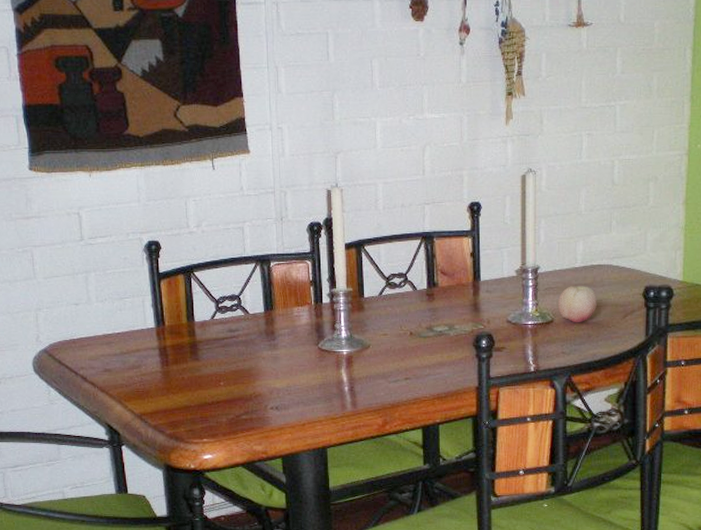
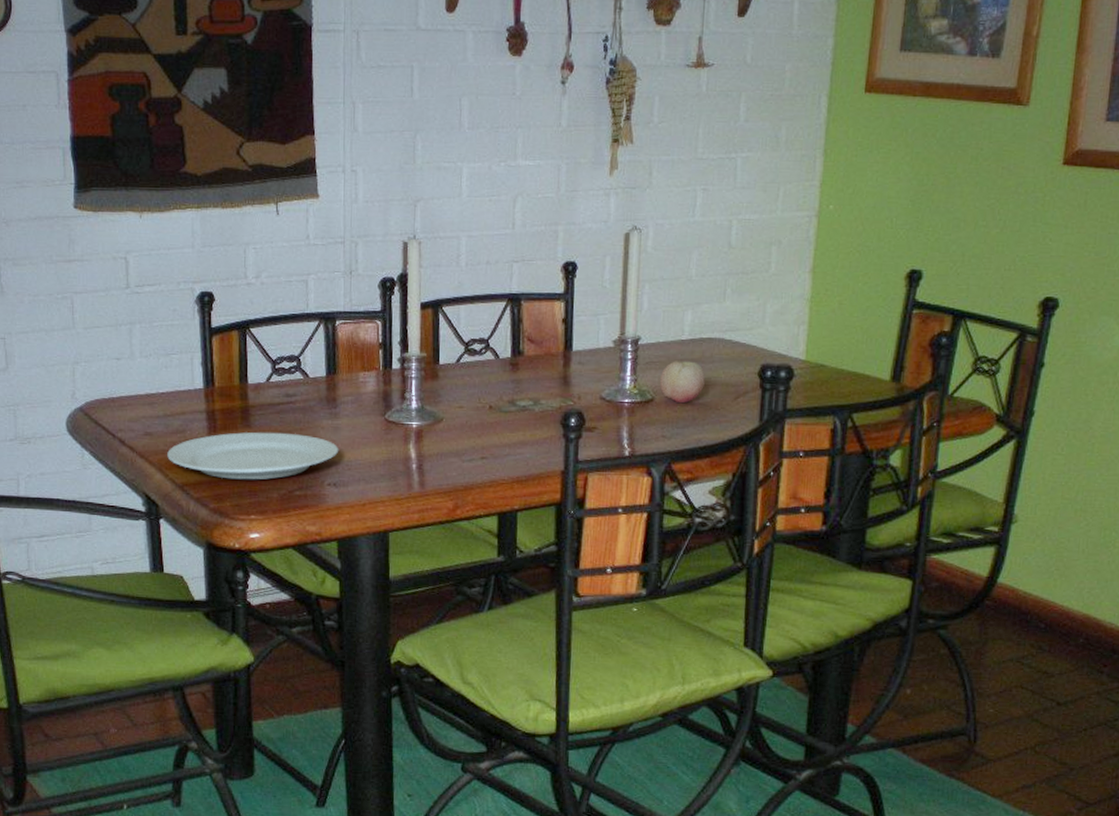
plate: none [125,364,279,408] -> present [167,432,339,480]

